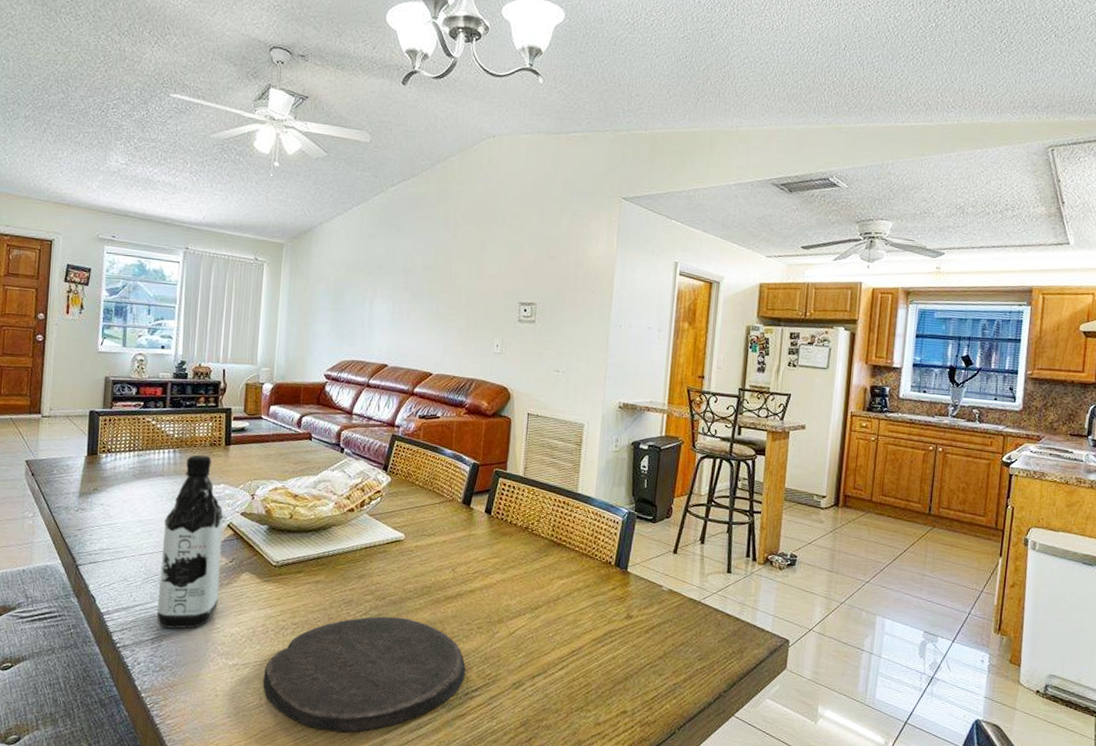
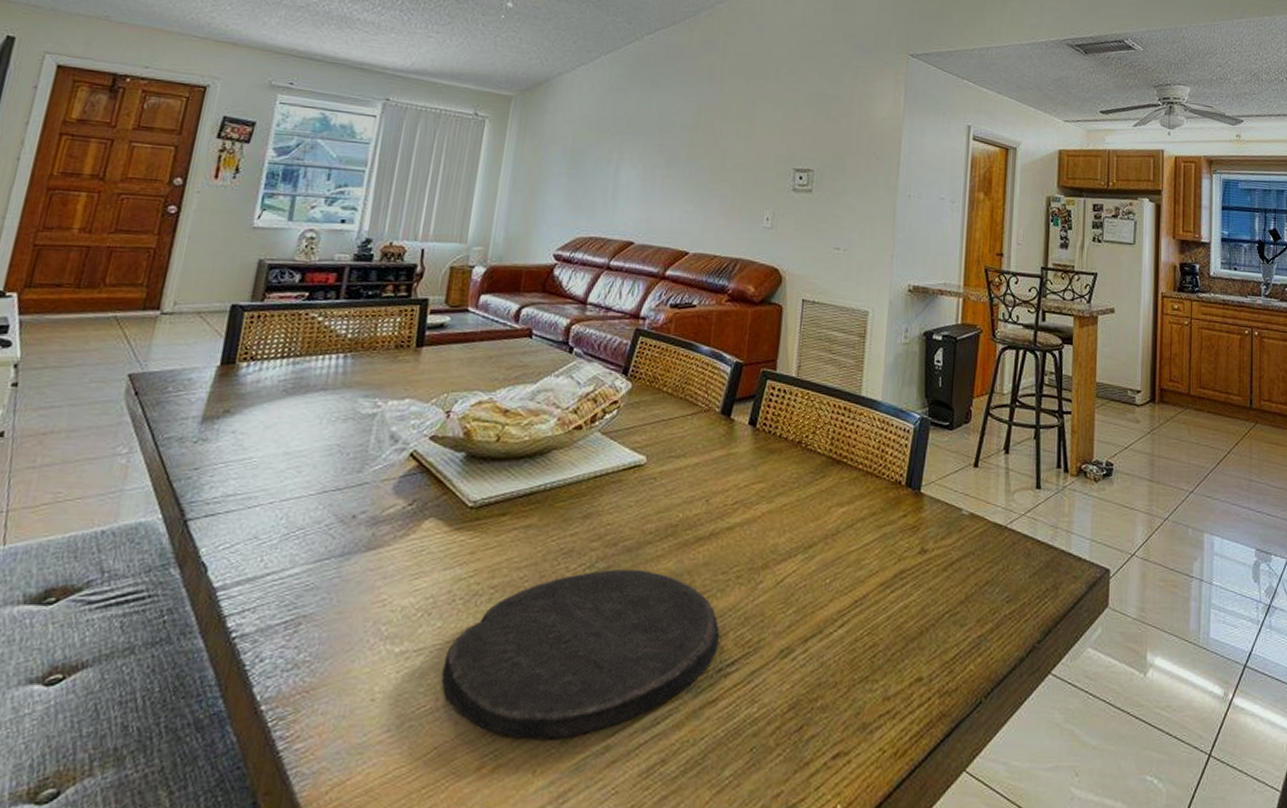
water bottle: present [156,454,223,629] -> none [296,360,406,605]

